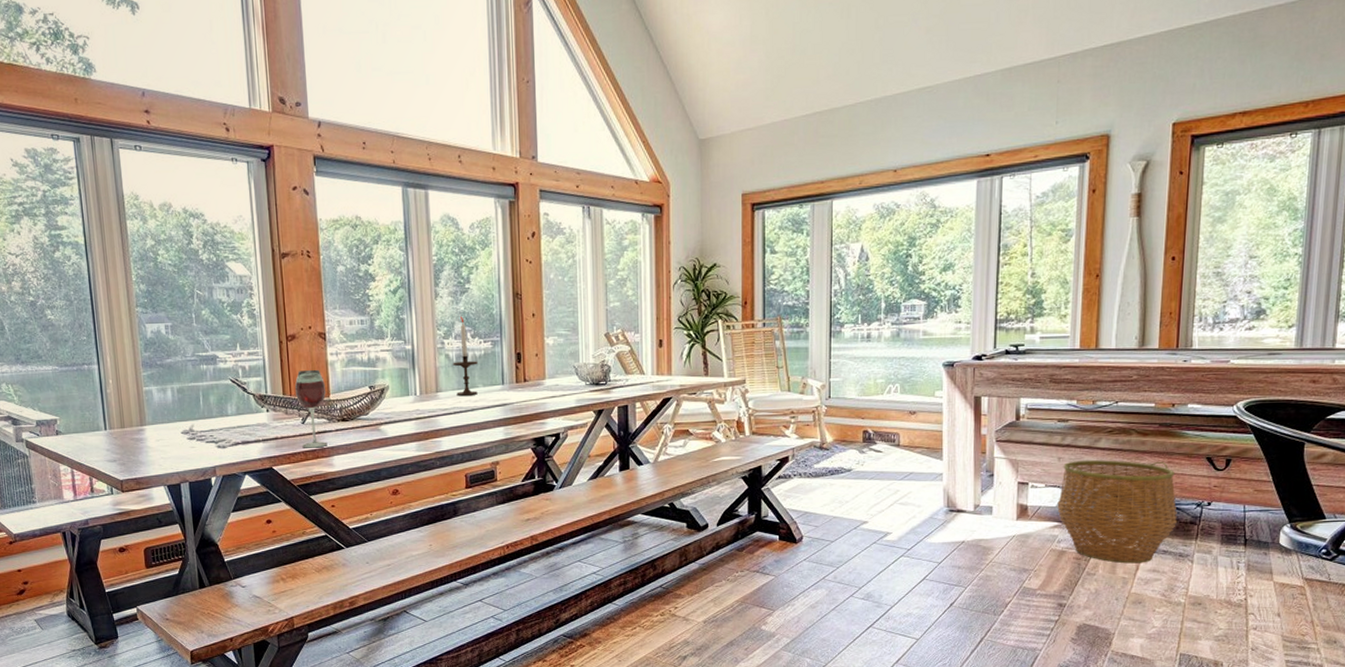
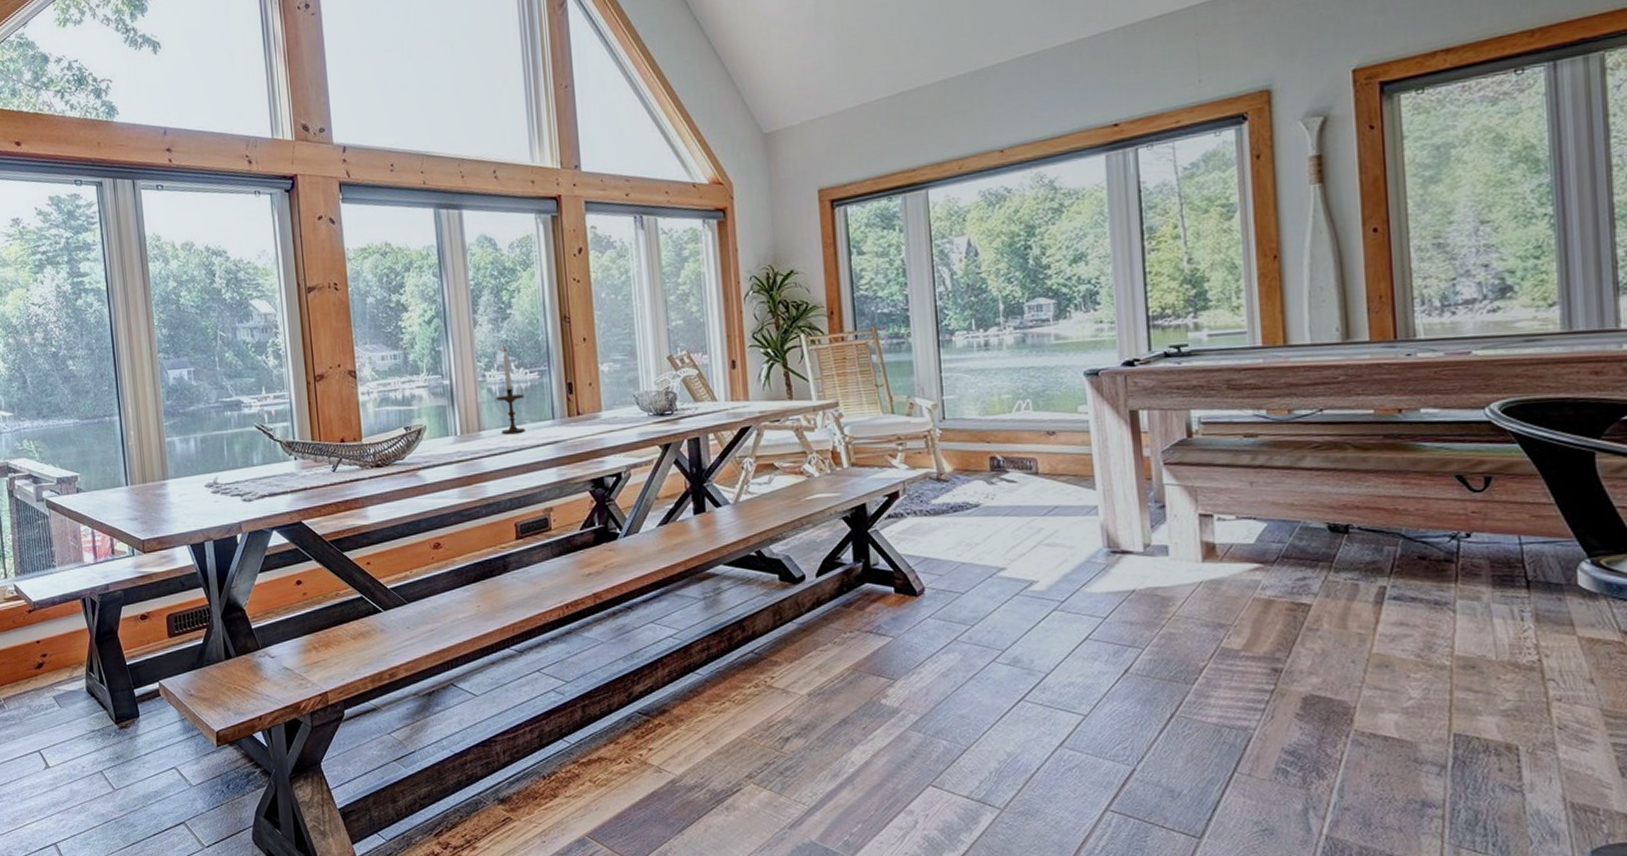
wineglass: present [294,369,328,448] -> none [324,411,361,499]
basket: present [1057,460,1178,564] -> none [1255,482,1427,615]

